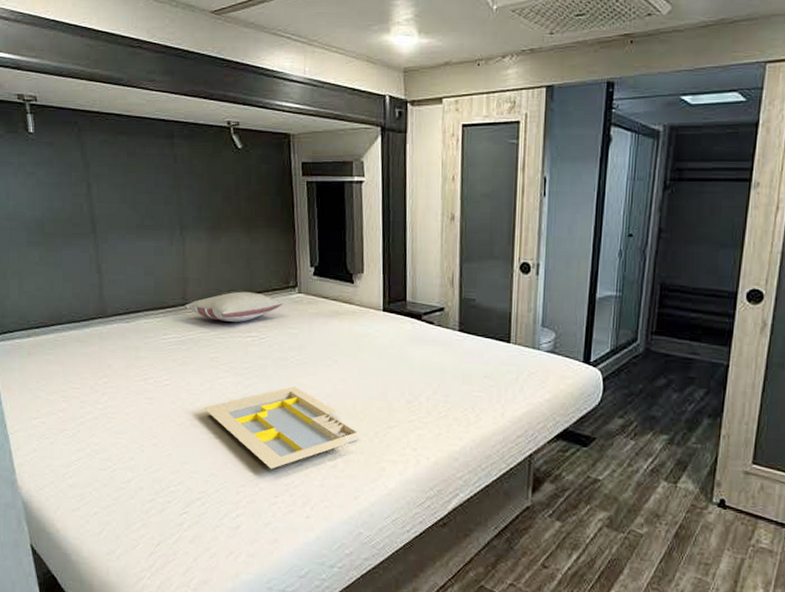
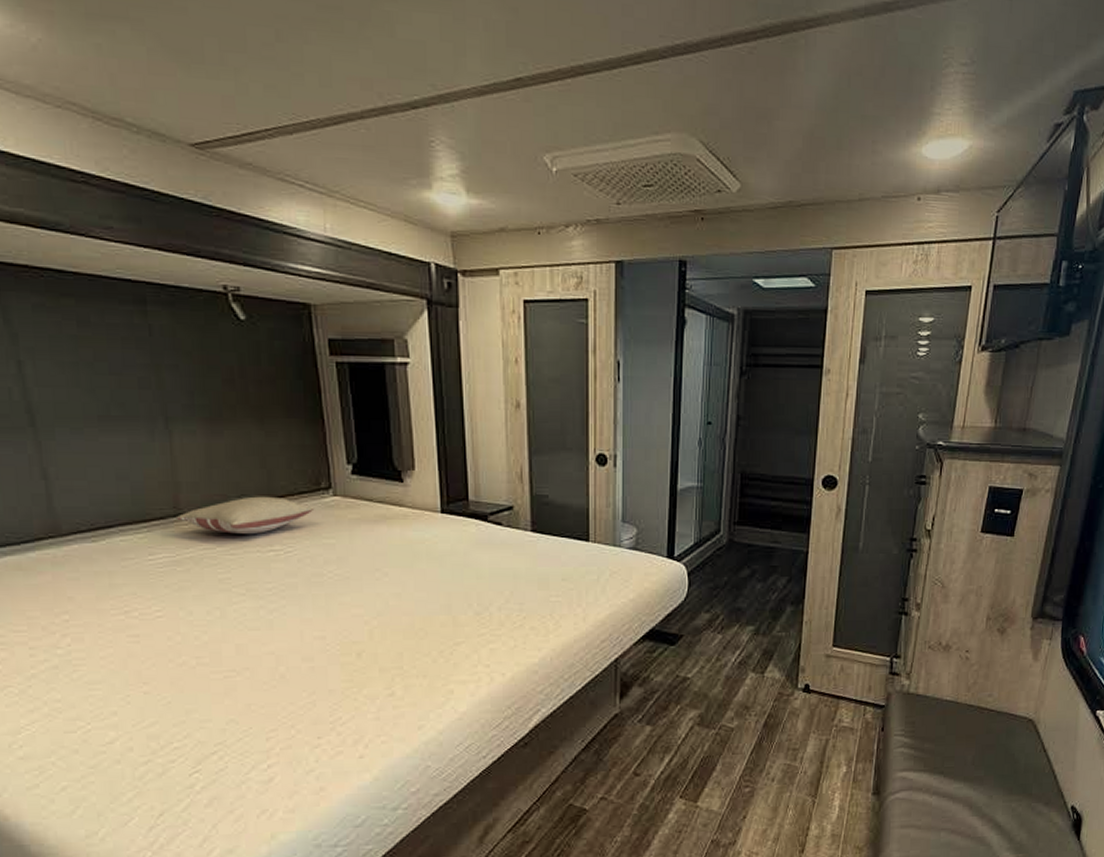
serving tray: present [203,387,358,469] -> none [213,607,419,706]

